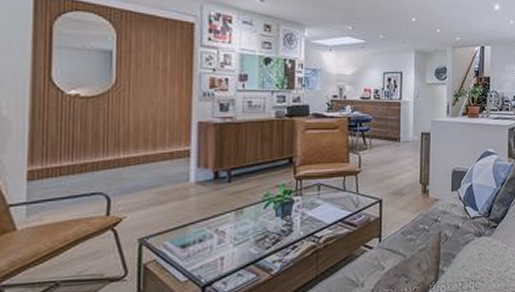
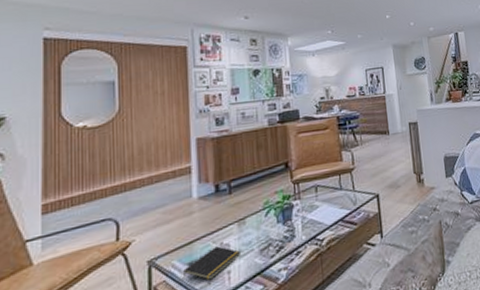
notepad: none [173,232,237,264] -> present [182,246,242,280]

